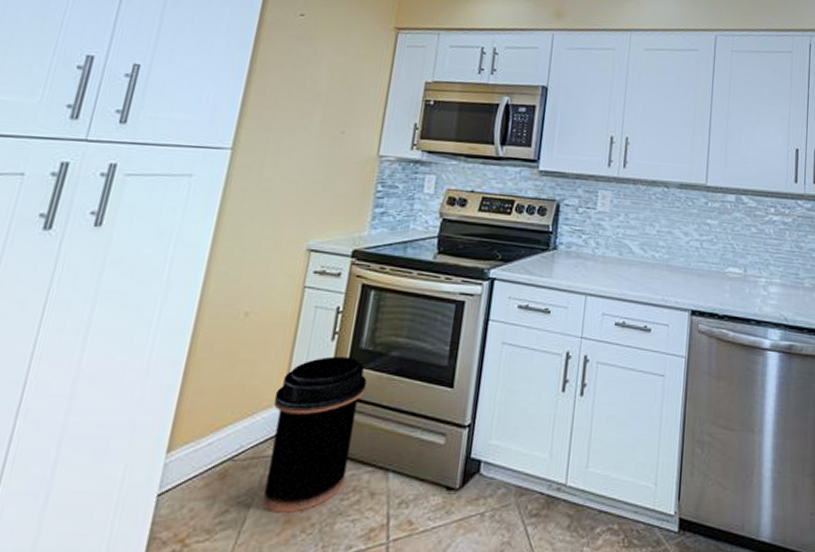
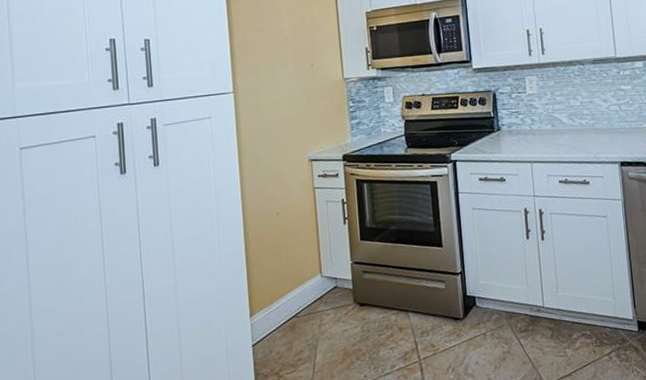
trash can: present [263,356,367,513] -> none [313,234,379,349]

